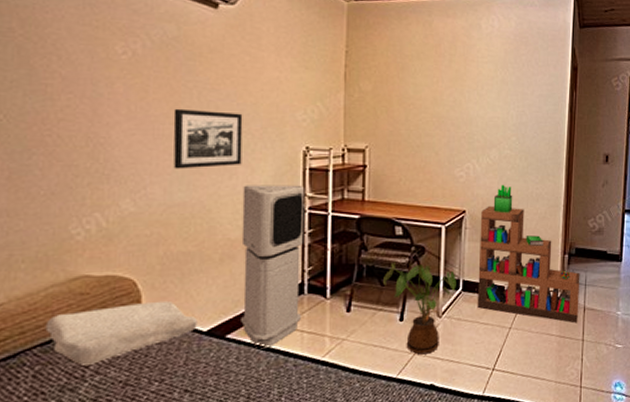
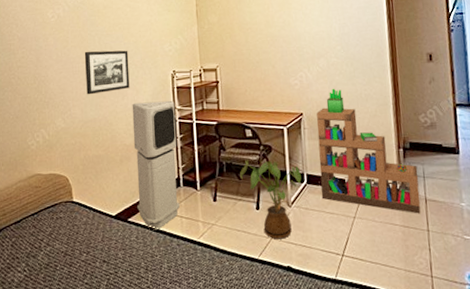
soap bar: present [45,300,197,365] -> none [17,192,109,239]

